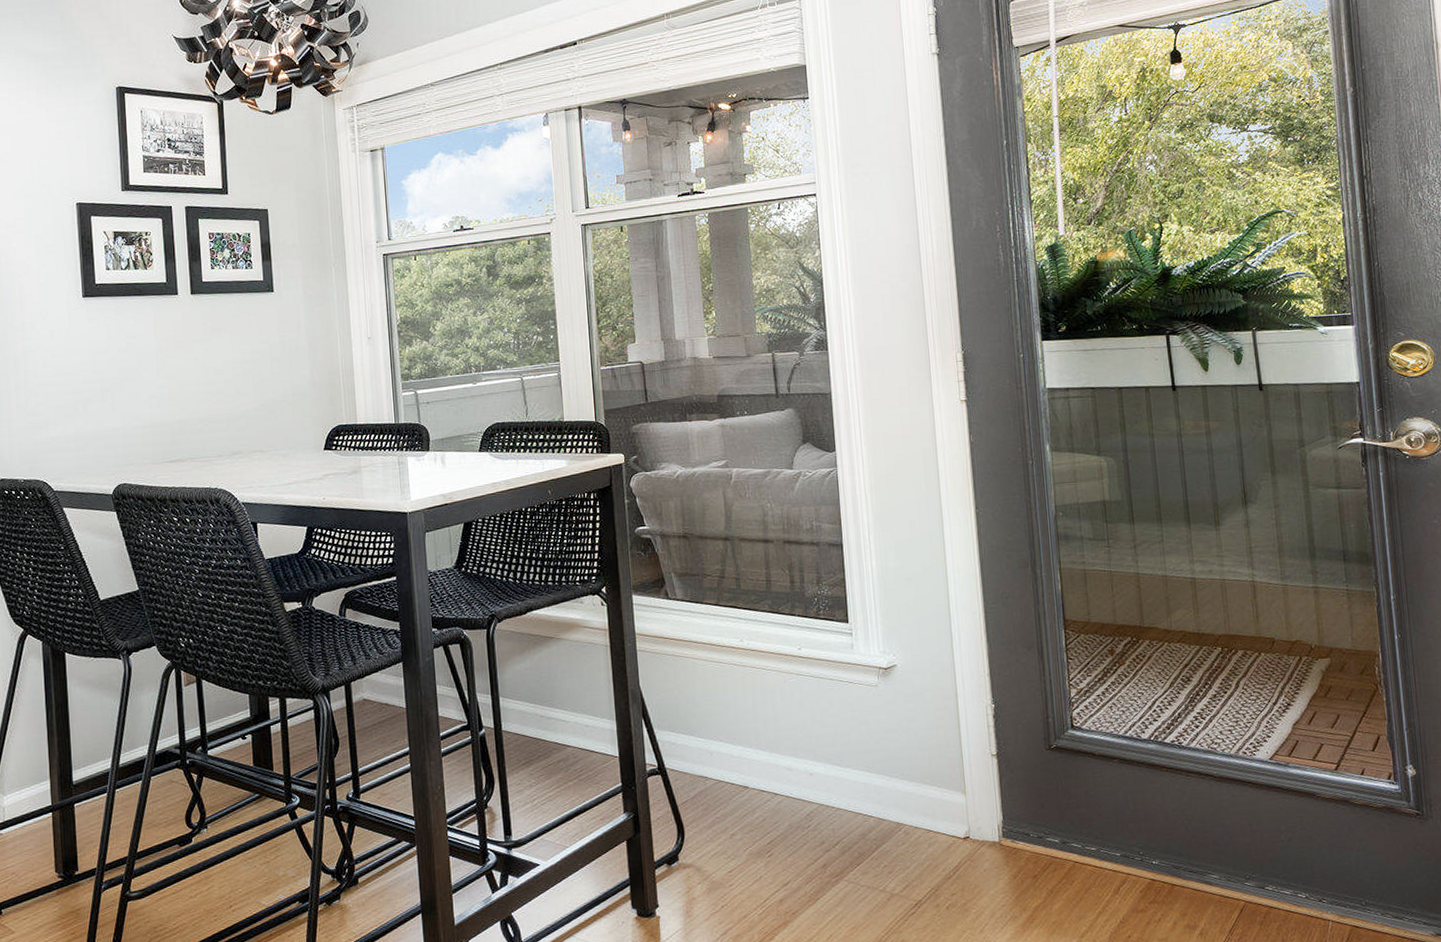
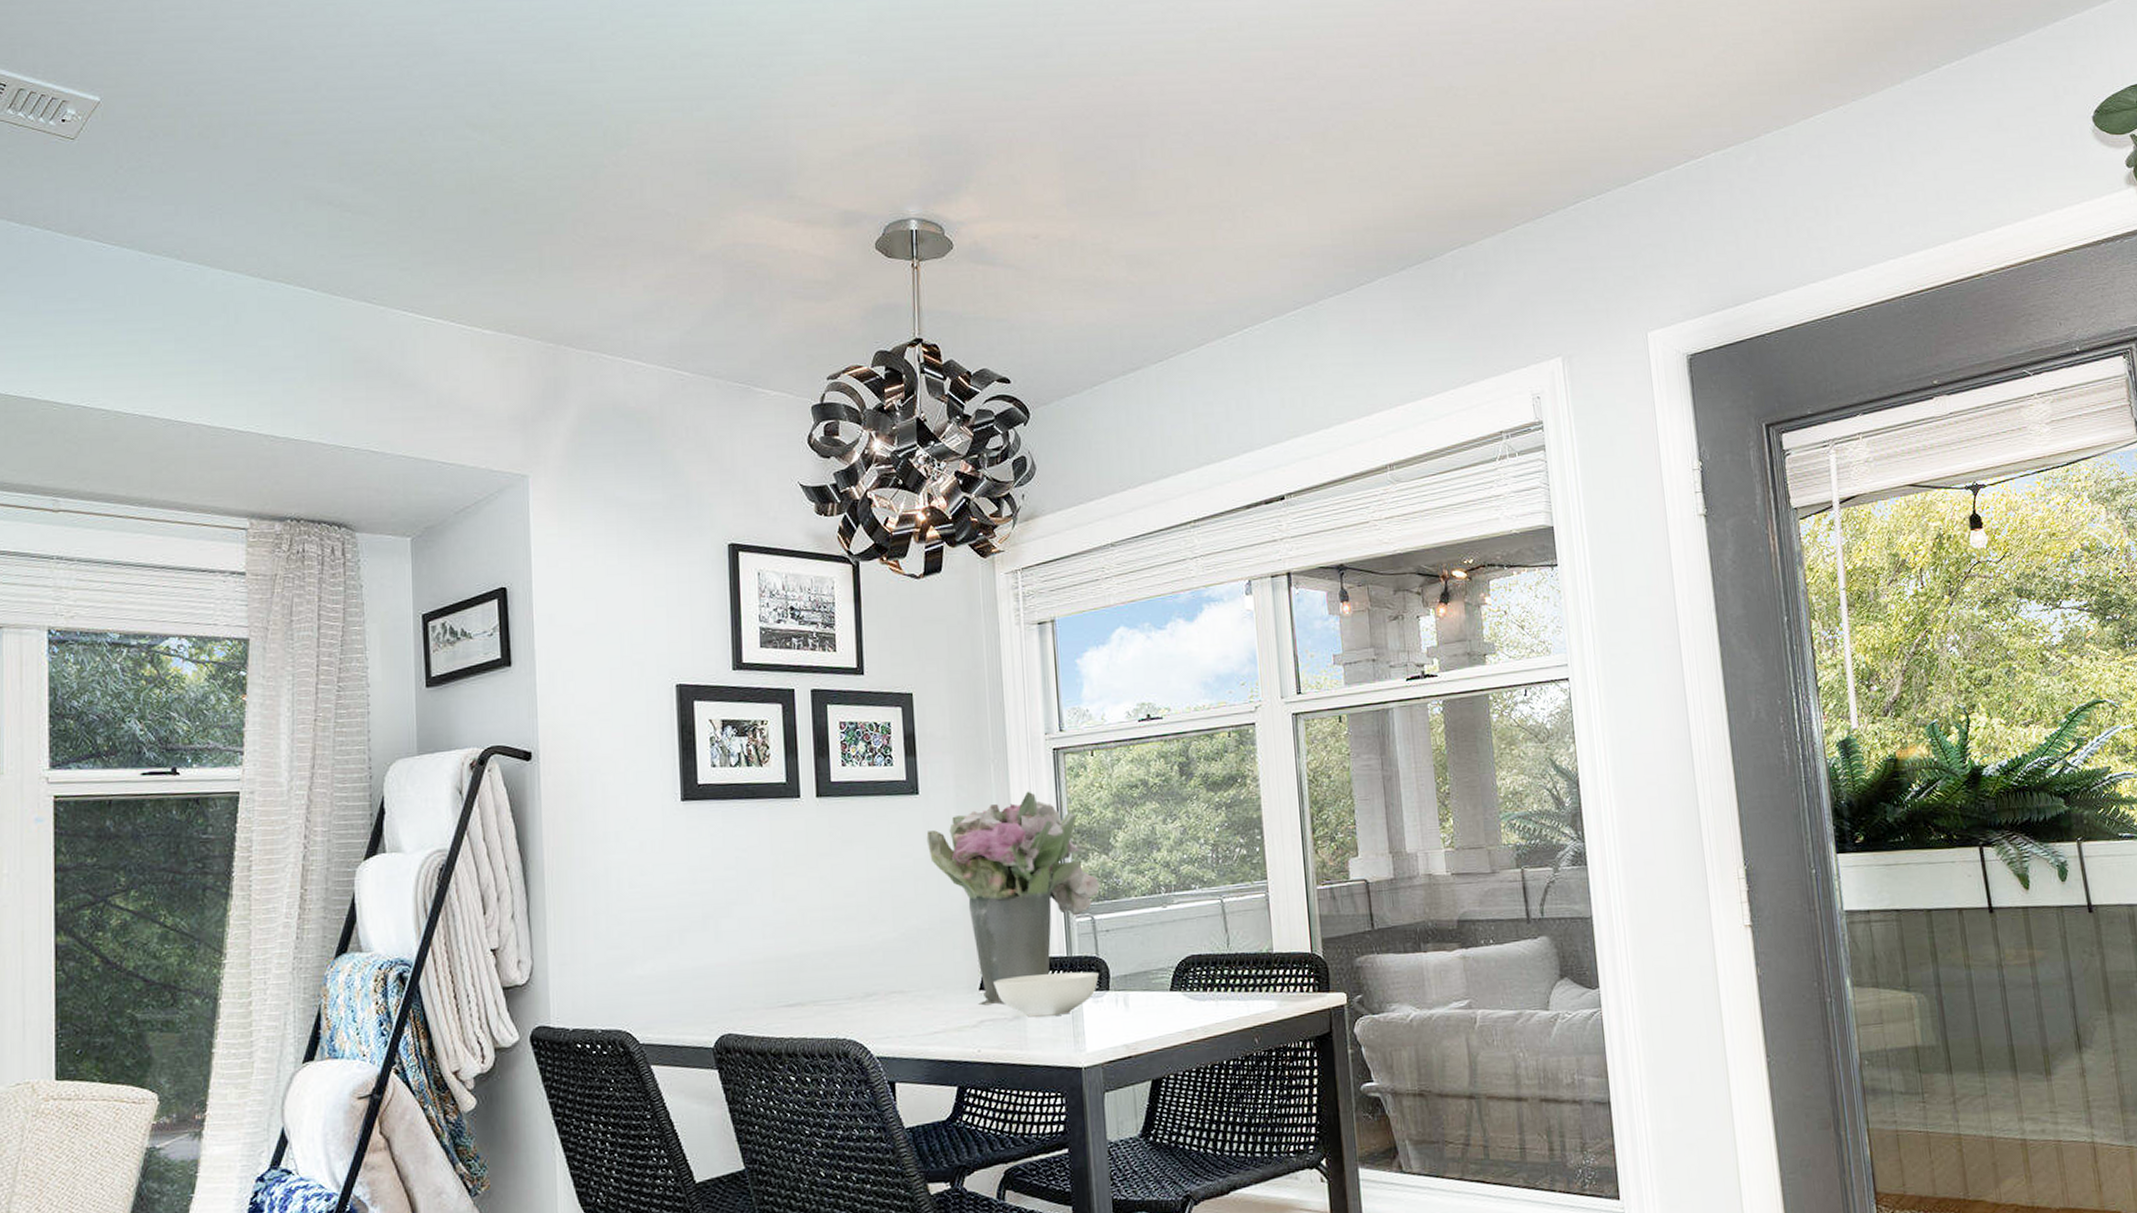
flower bouquet: none [280,289,422,463] -> present [926,791,1100,1006]
bowl: none [335,435,422,472] -> present [993,971,1100,1017]

